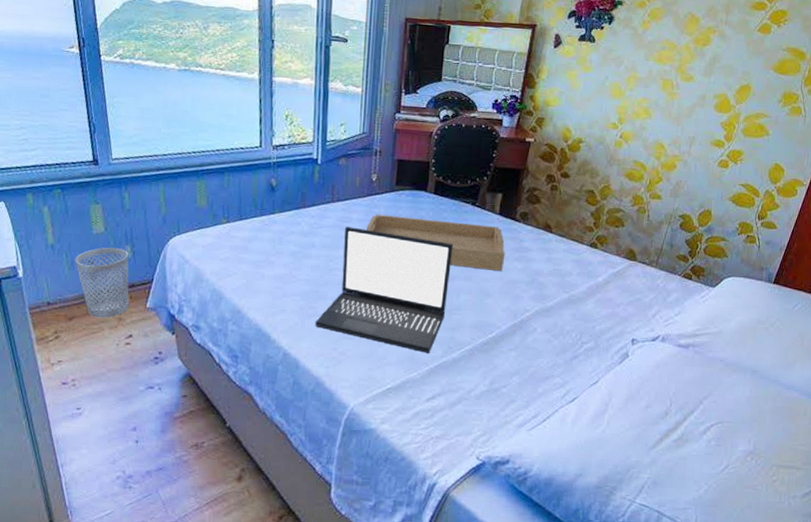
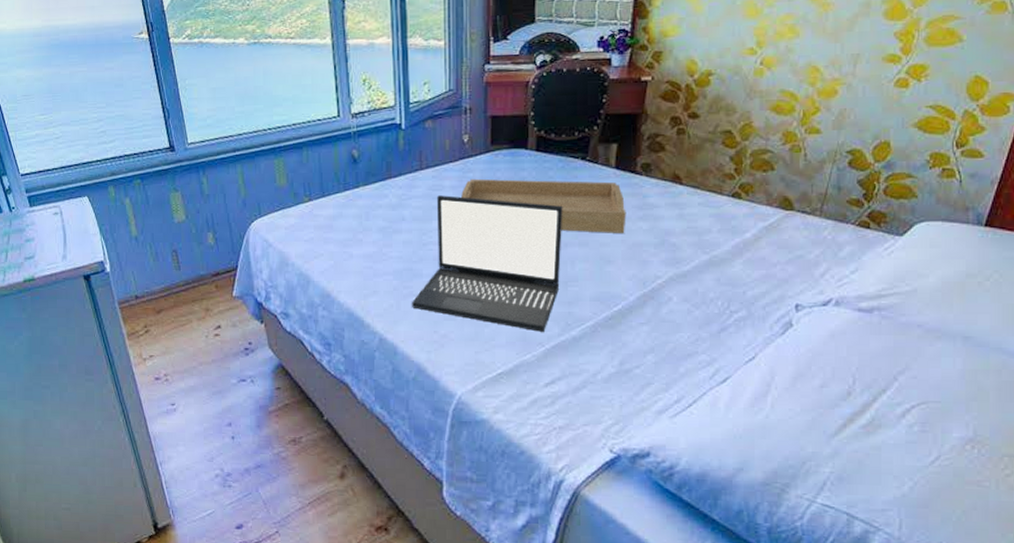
wastebasket: present [75,247,129,318] -> none [159,235,215,309]

